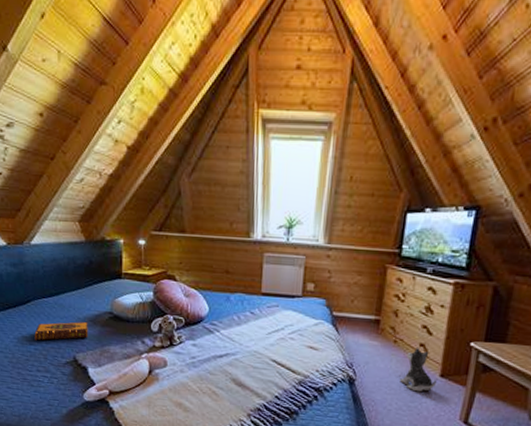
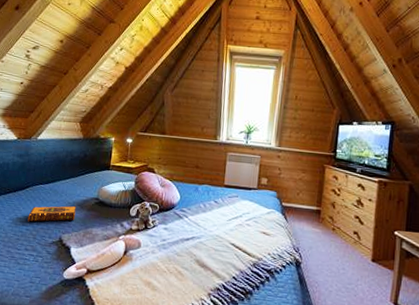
plush toy: present [400,348,436,392] -> none [339,235,369,275]

